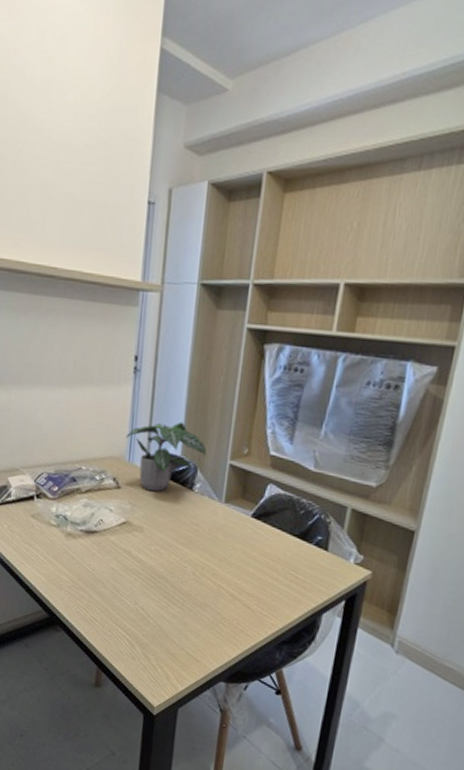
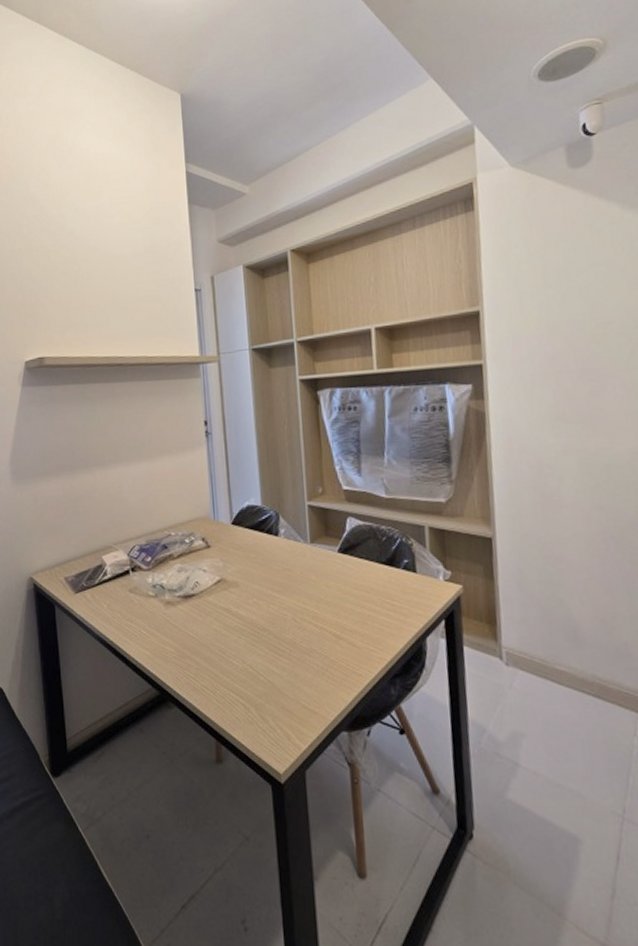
potted plant: present [126,422,207,491] -> none [208,473,284,544]

